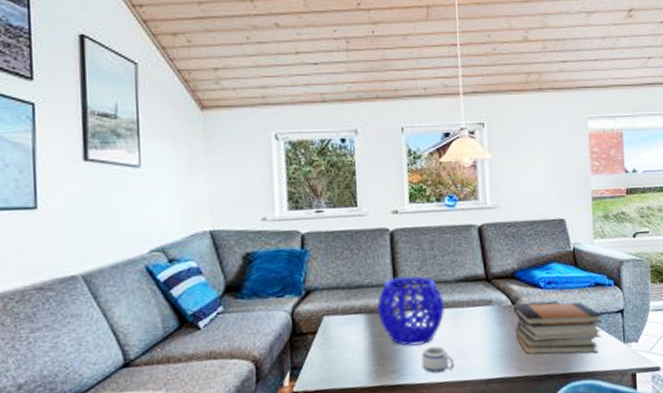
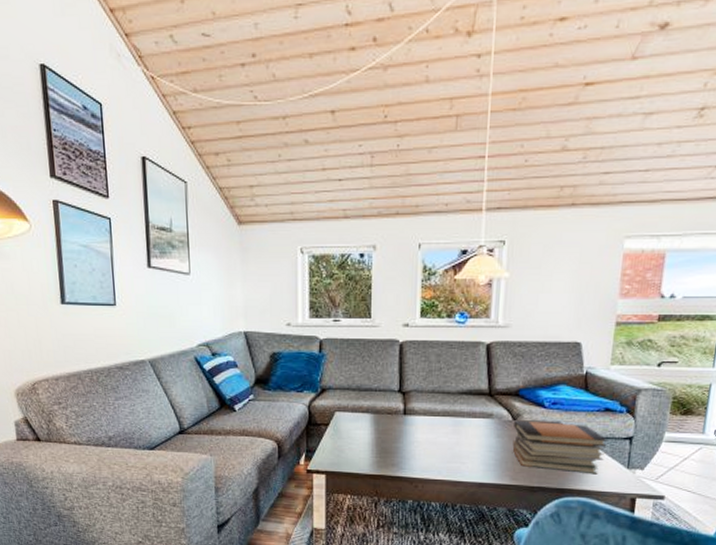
decorative bowl: present [377,275,444,346] -> none [383,384,445,446]
mug: present [421,346,454,374] -> none [419,448,450,472]

